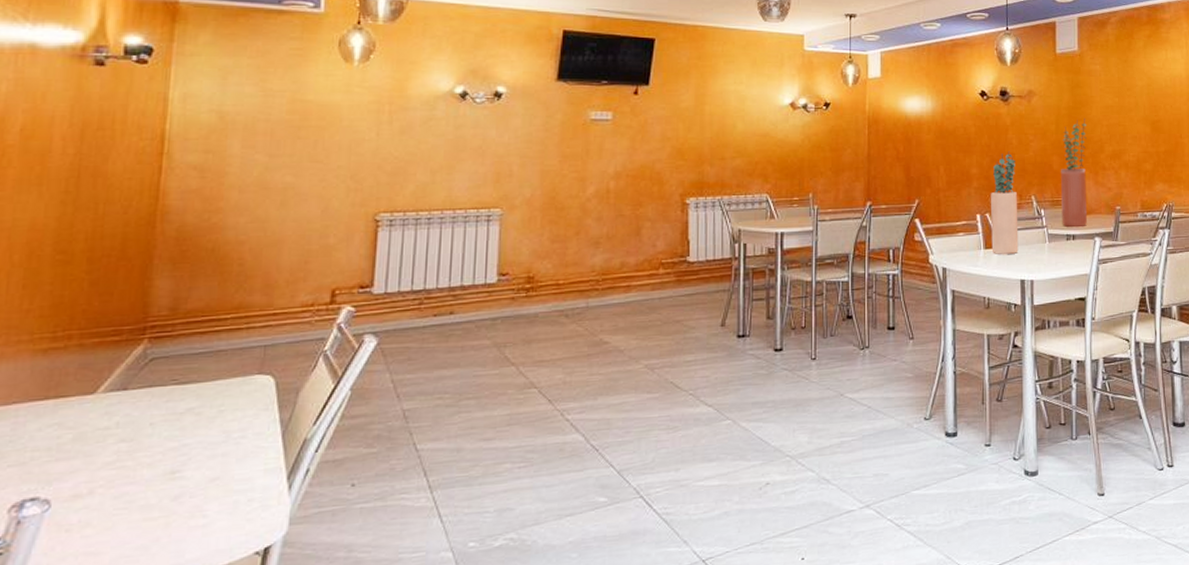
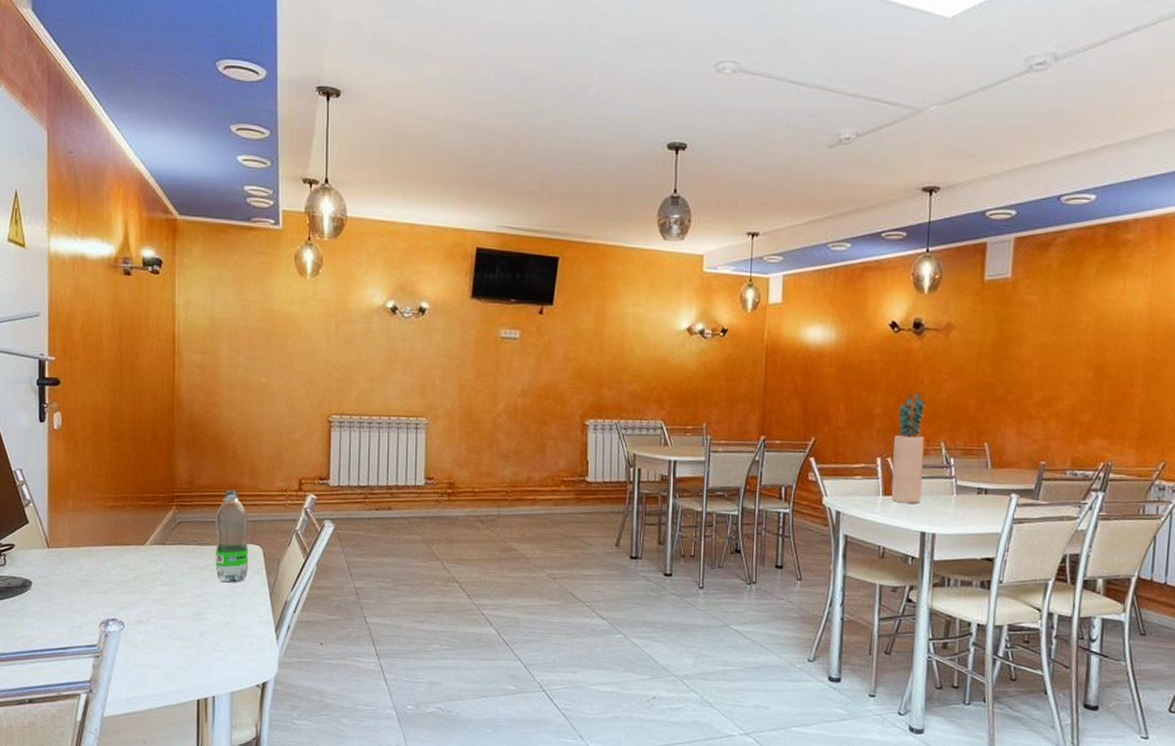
bottle: none [203,311,256,428] -> present [215,490,249,583]
vase: present [1061,119,1088,227] -> none [973,358,1015,480]

